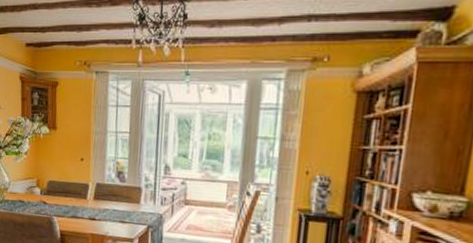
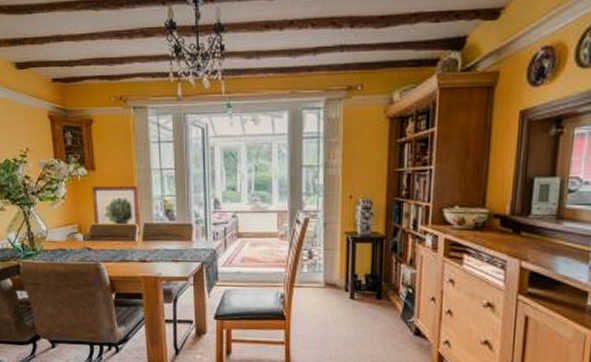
wall art: none [51,144,95,194] -> present [92,185,142,235]

